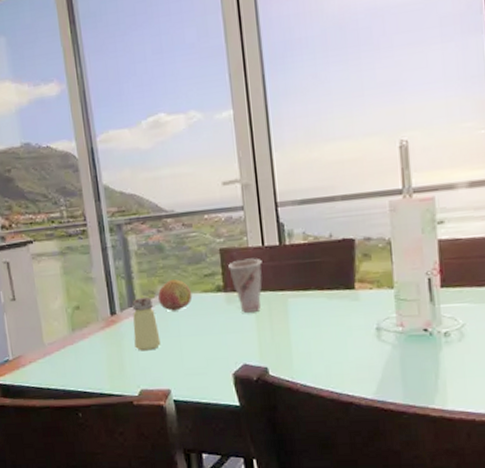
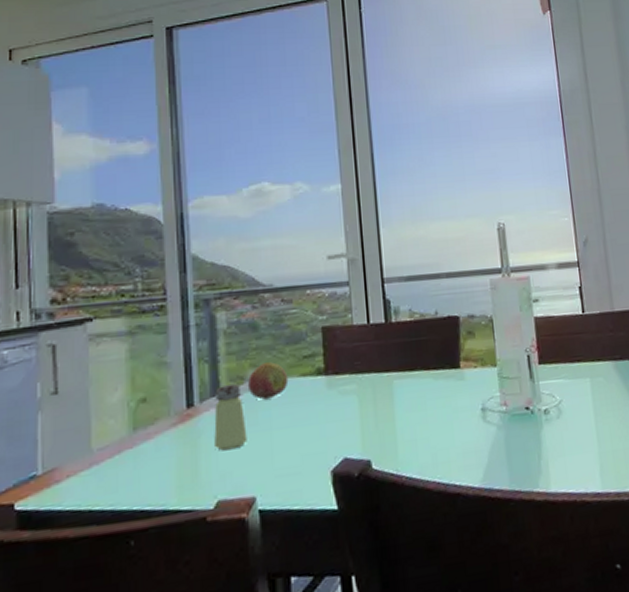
cup: present [228,258,262,313] -> none [331,337,367,398]

